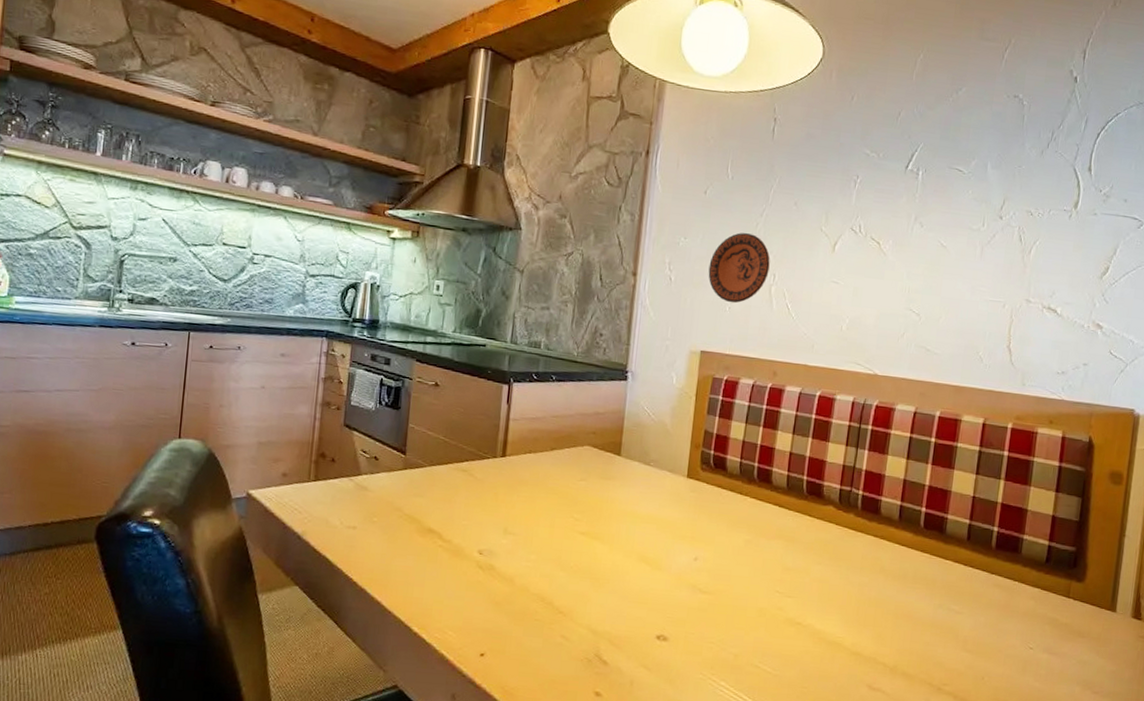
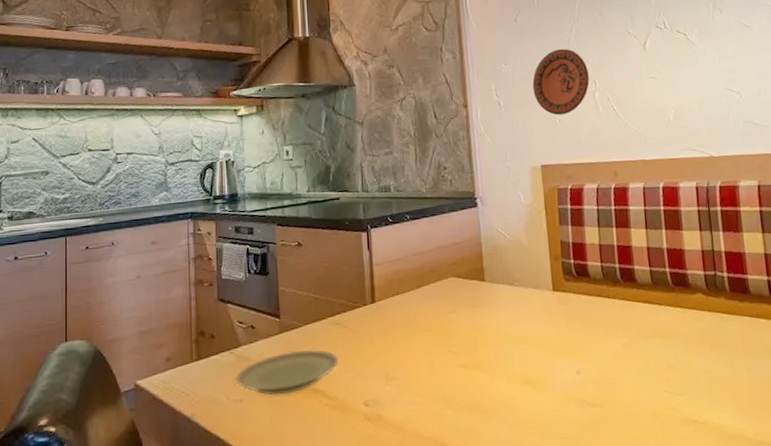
plate: none [351,488,460,530] -> present [235,349,339,396]

